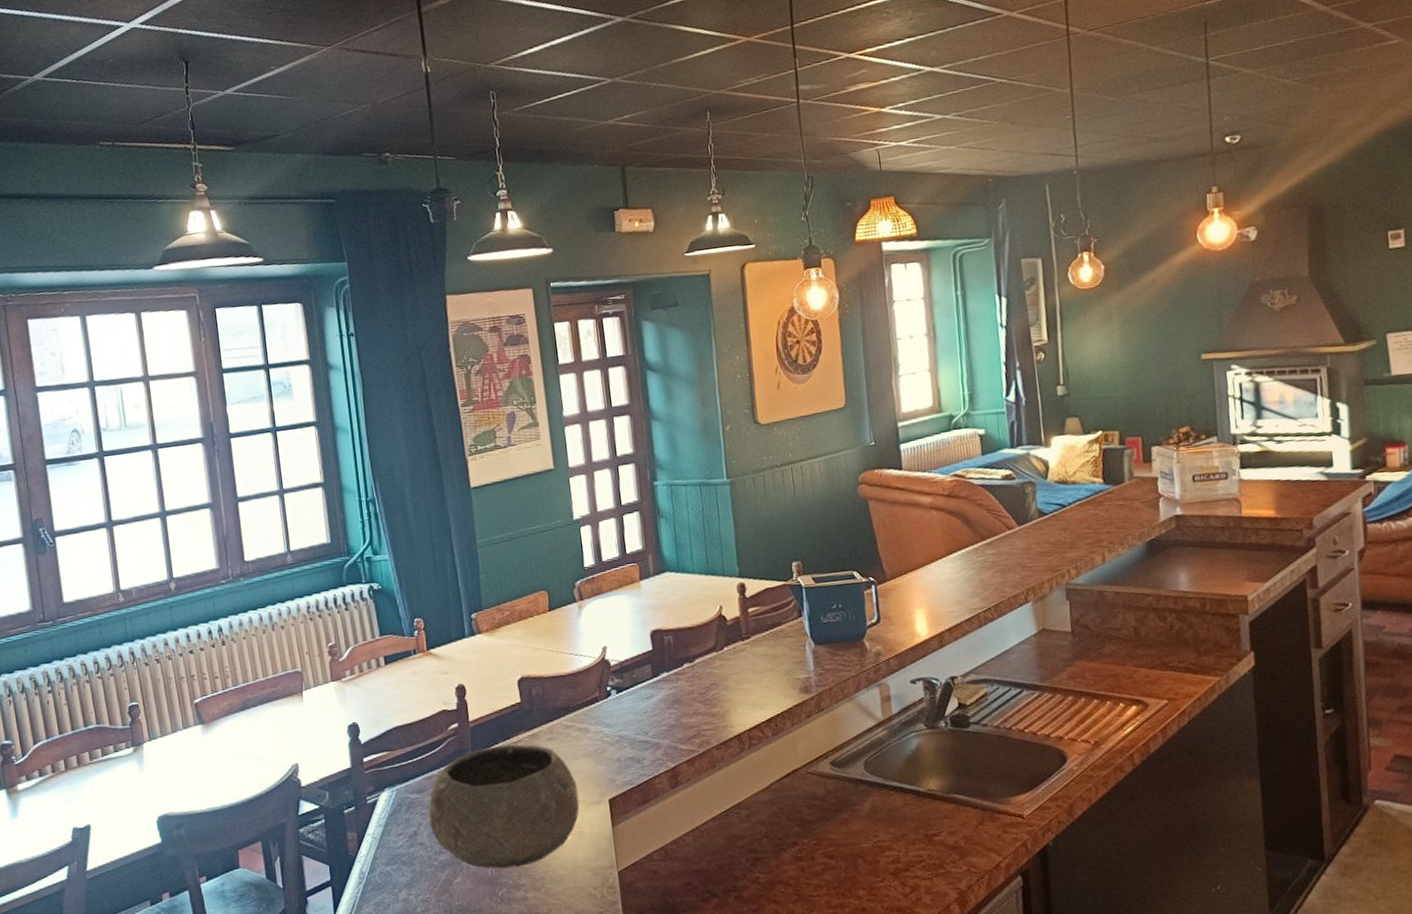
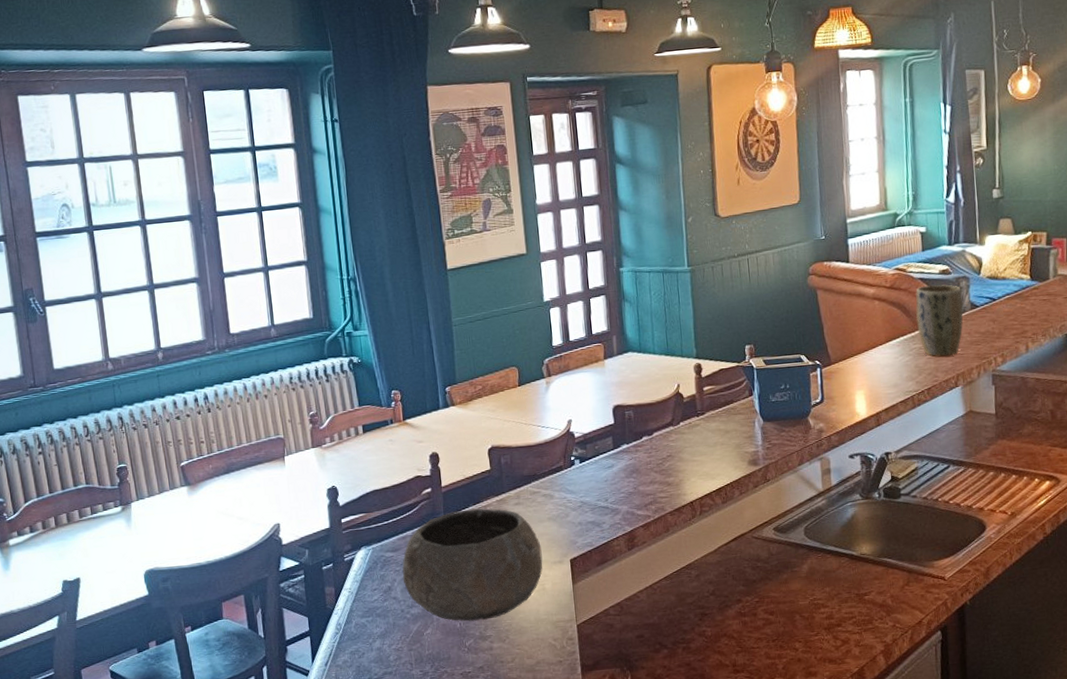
plant pot: none [977,491,1031,570] -> present [915,284,963,356]

